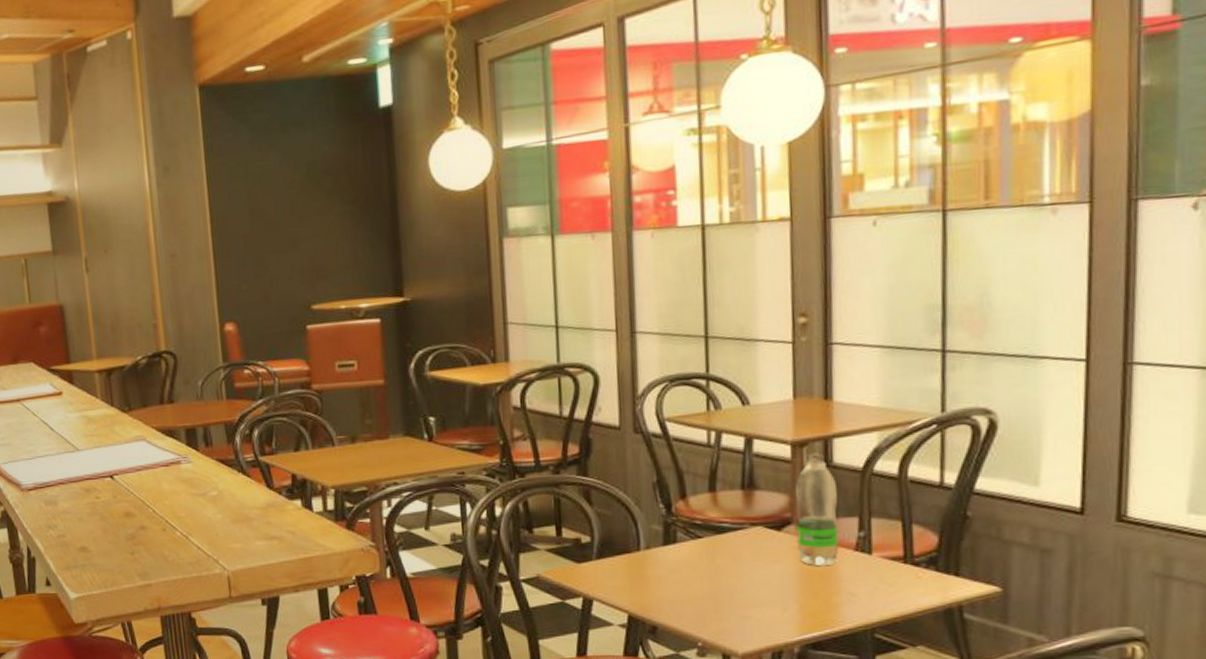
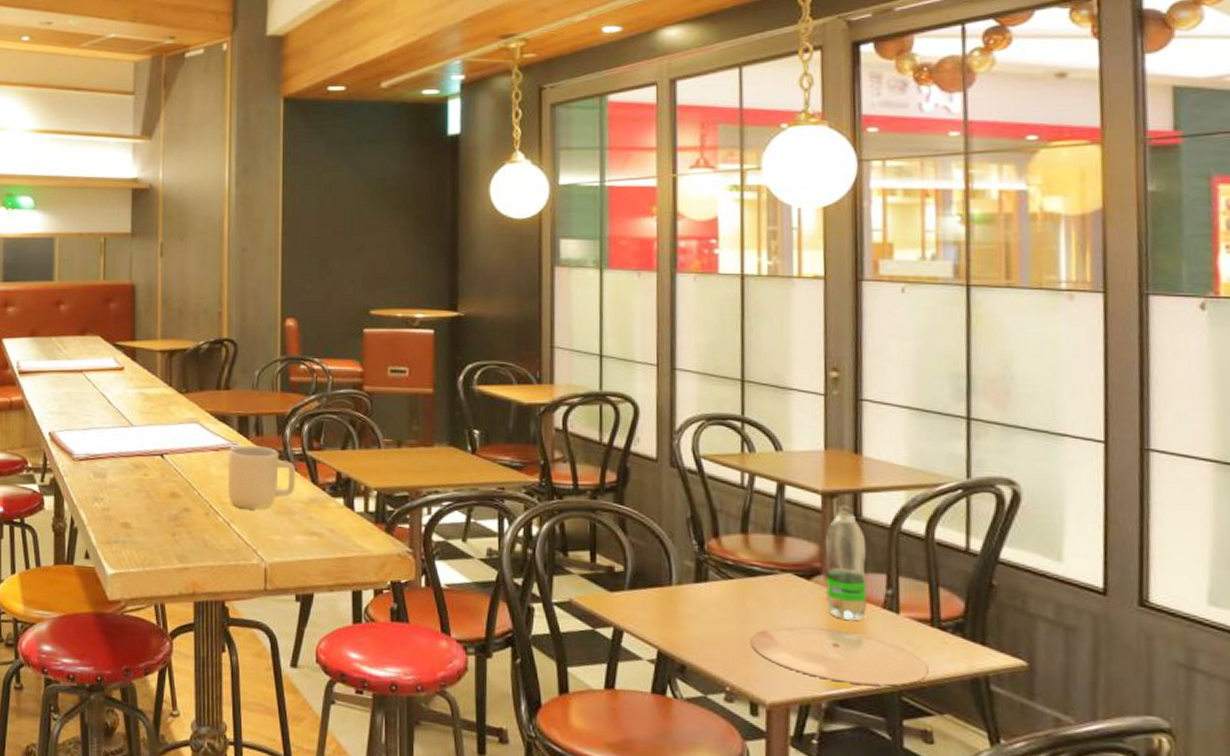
mug: none [179,456,251,521] -> present [228,445,295,510]
plate: none [721,576,902,626] -> present [750,626,929,686]

